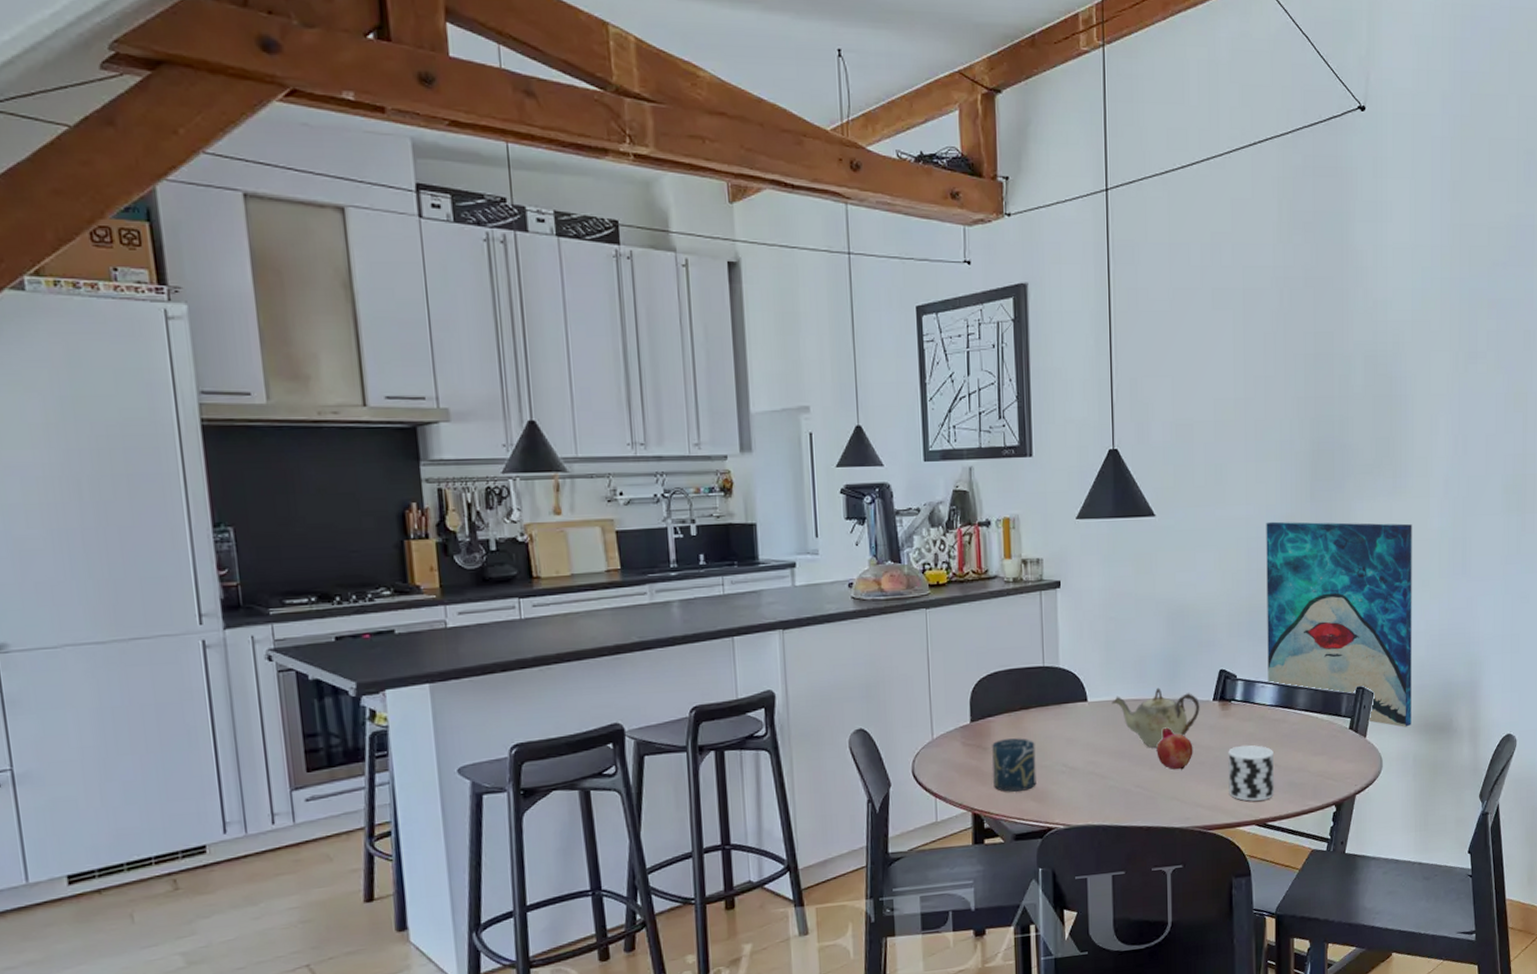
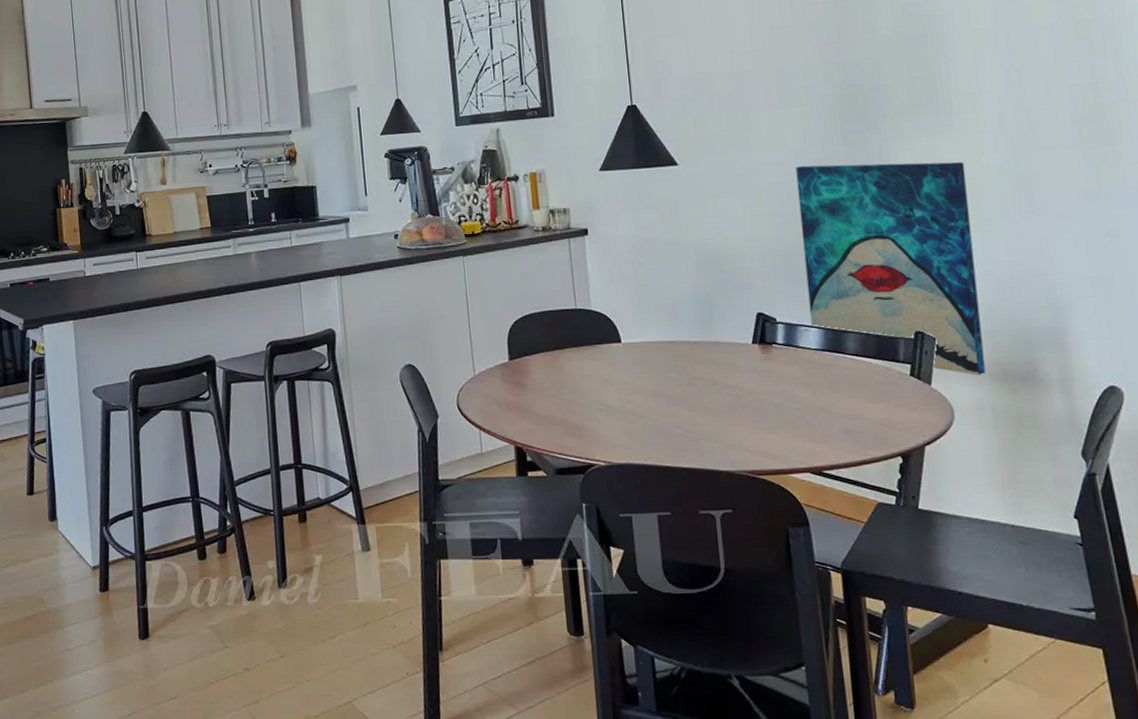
cup: present [992,738,1037,792] -> none [530,376,576,428]
teapot: present [1112,687,1200,748] -> none [646,330,739,389]
fruit: present [1156,727,1193,770] -> none [695,369,735,413]
cup: present [1228,745,1274,802] -> none [773,389,828,448]

